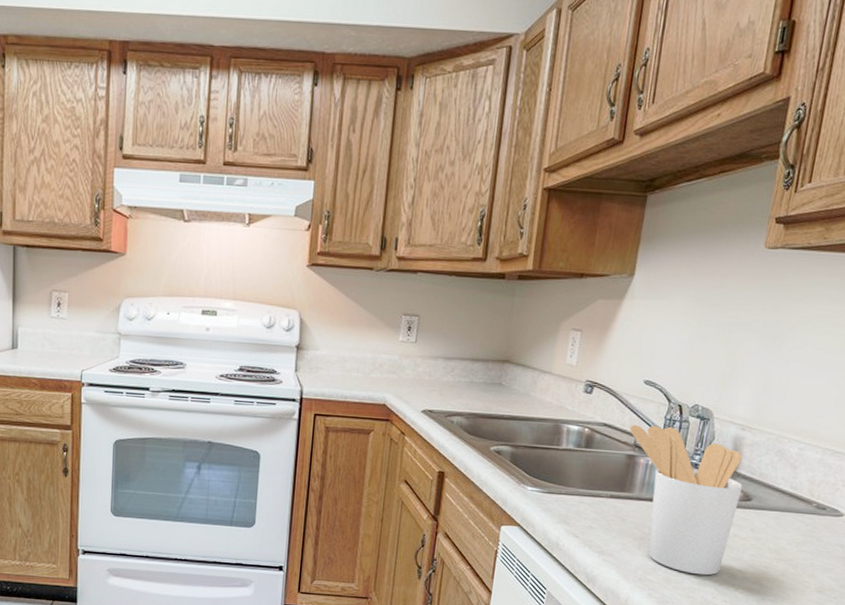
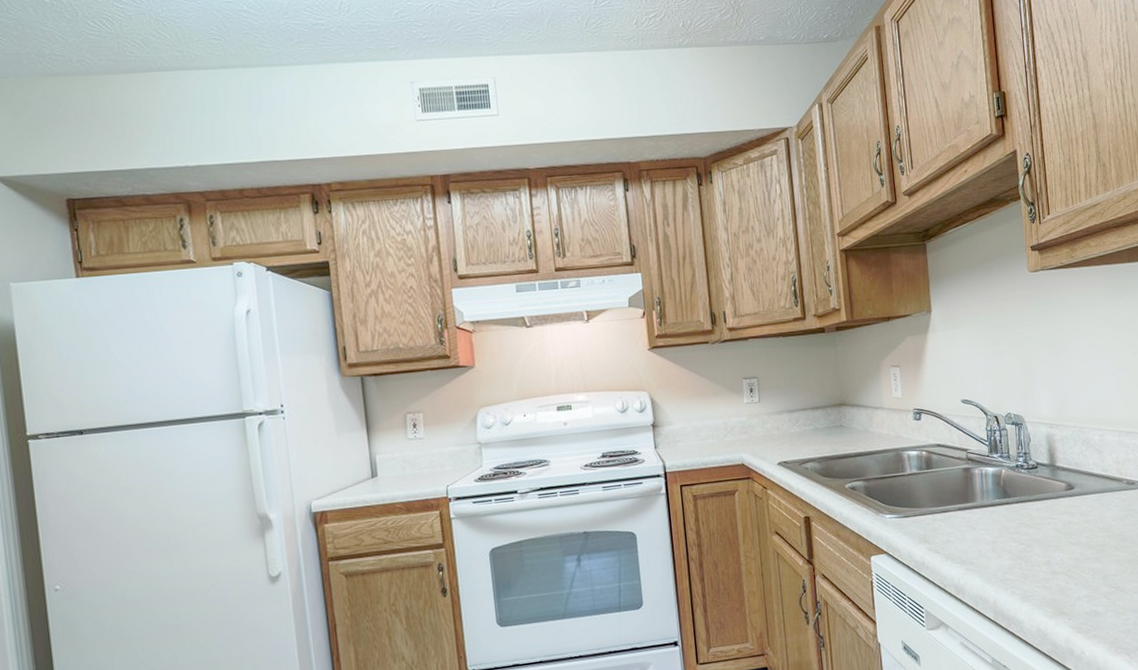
utensil holder: present [630,425,743,576] -> none [960,437,1066,566]

